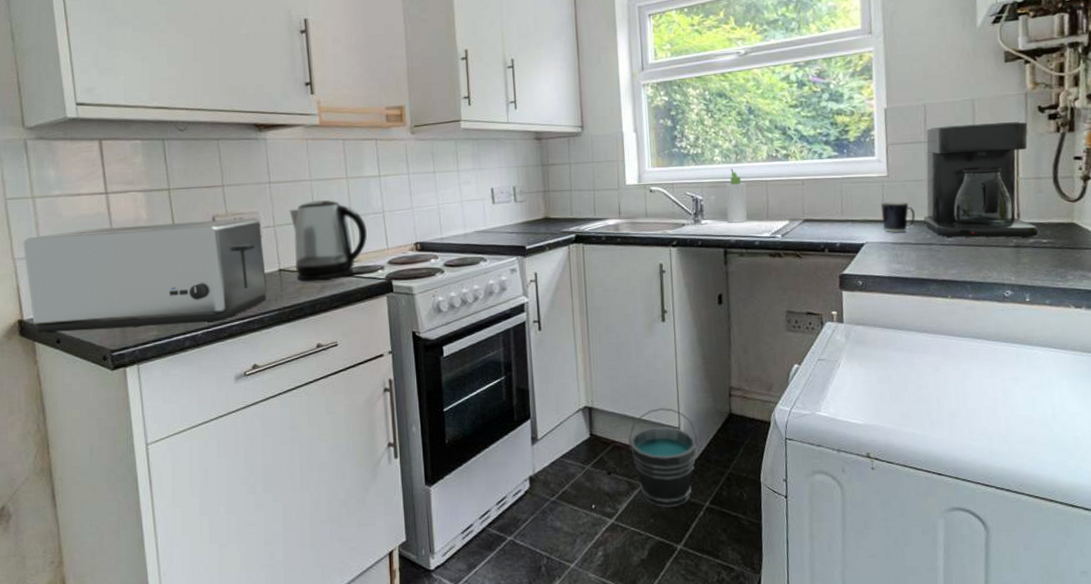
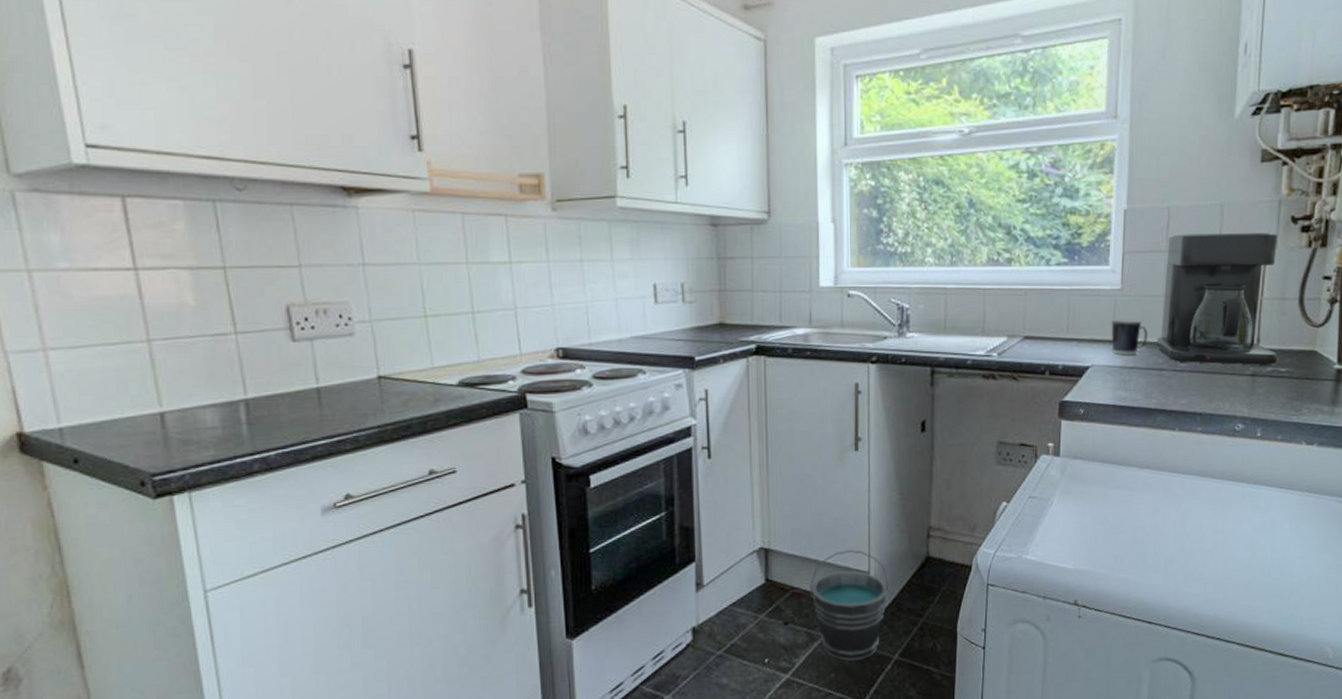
toaster: present [23,218,267,333] -> none [17,310,363,450]
kettle: present [289,199,367,283] -> none [390,289,494,394]
bottle: present [725,169,748,223] -> none [936,273,961,338]

